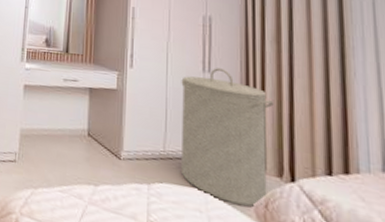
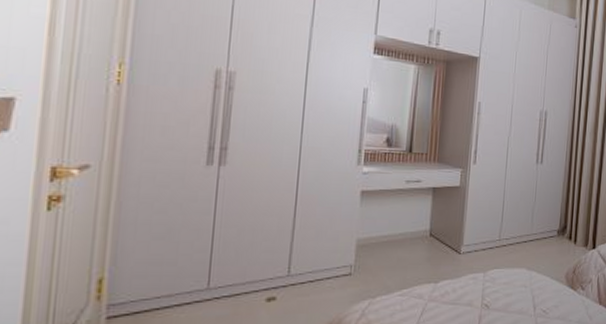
laundry hamper: present [181,68,274,207] -> none [513,159,587,275]

